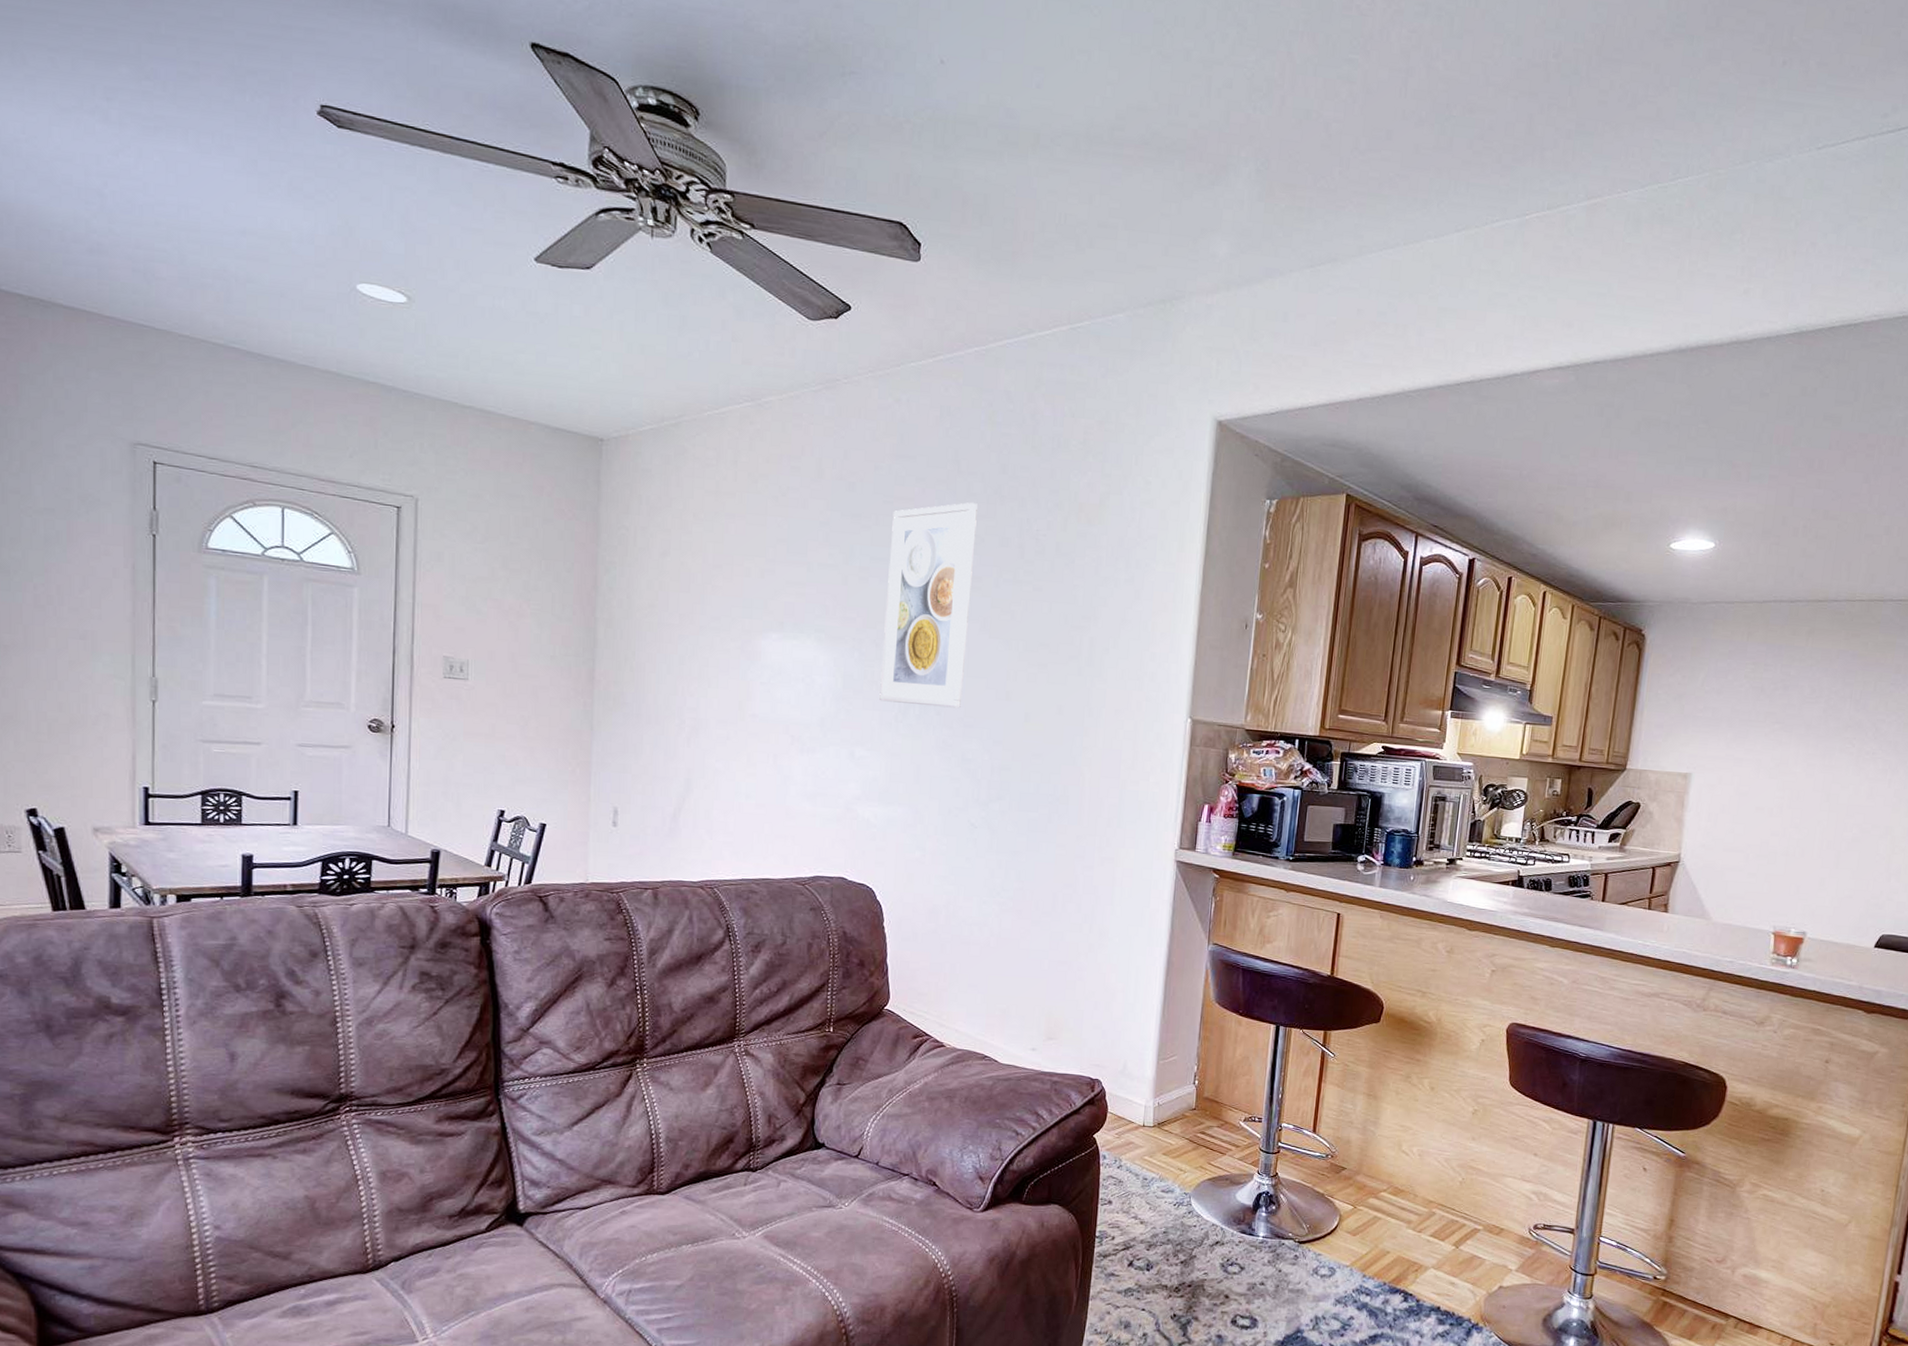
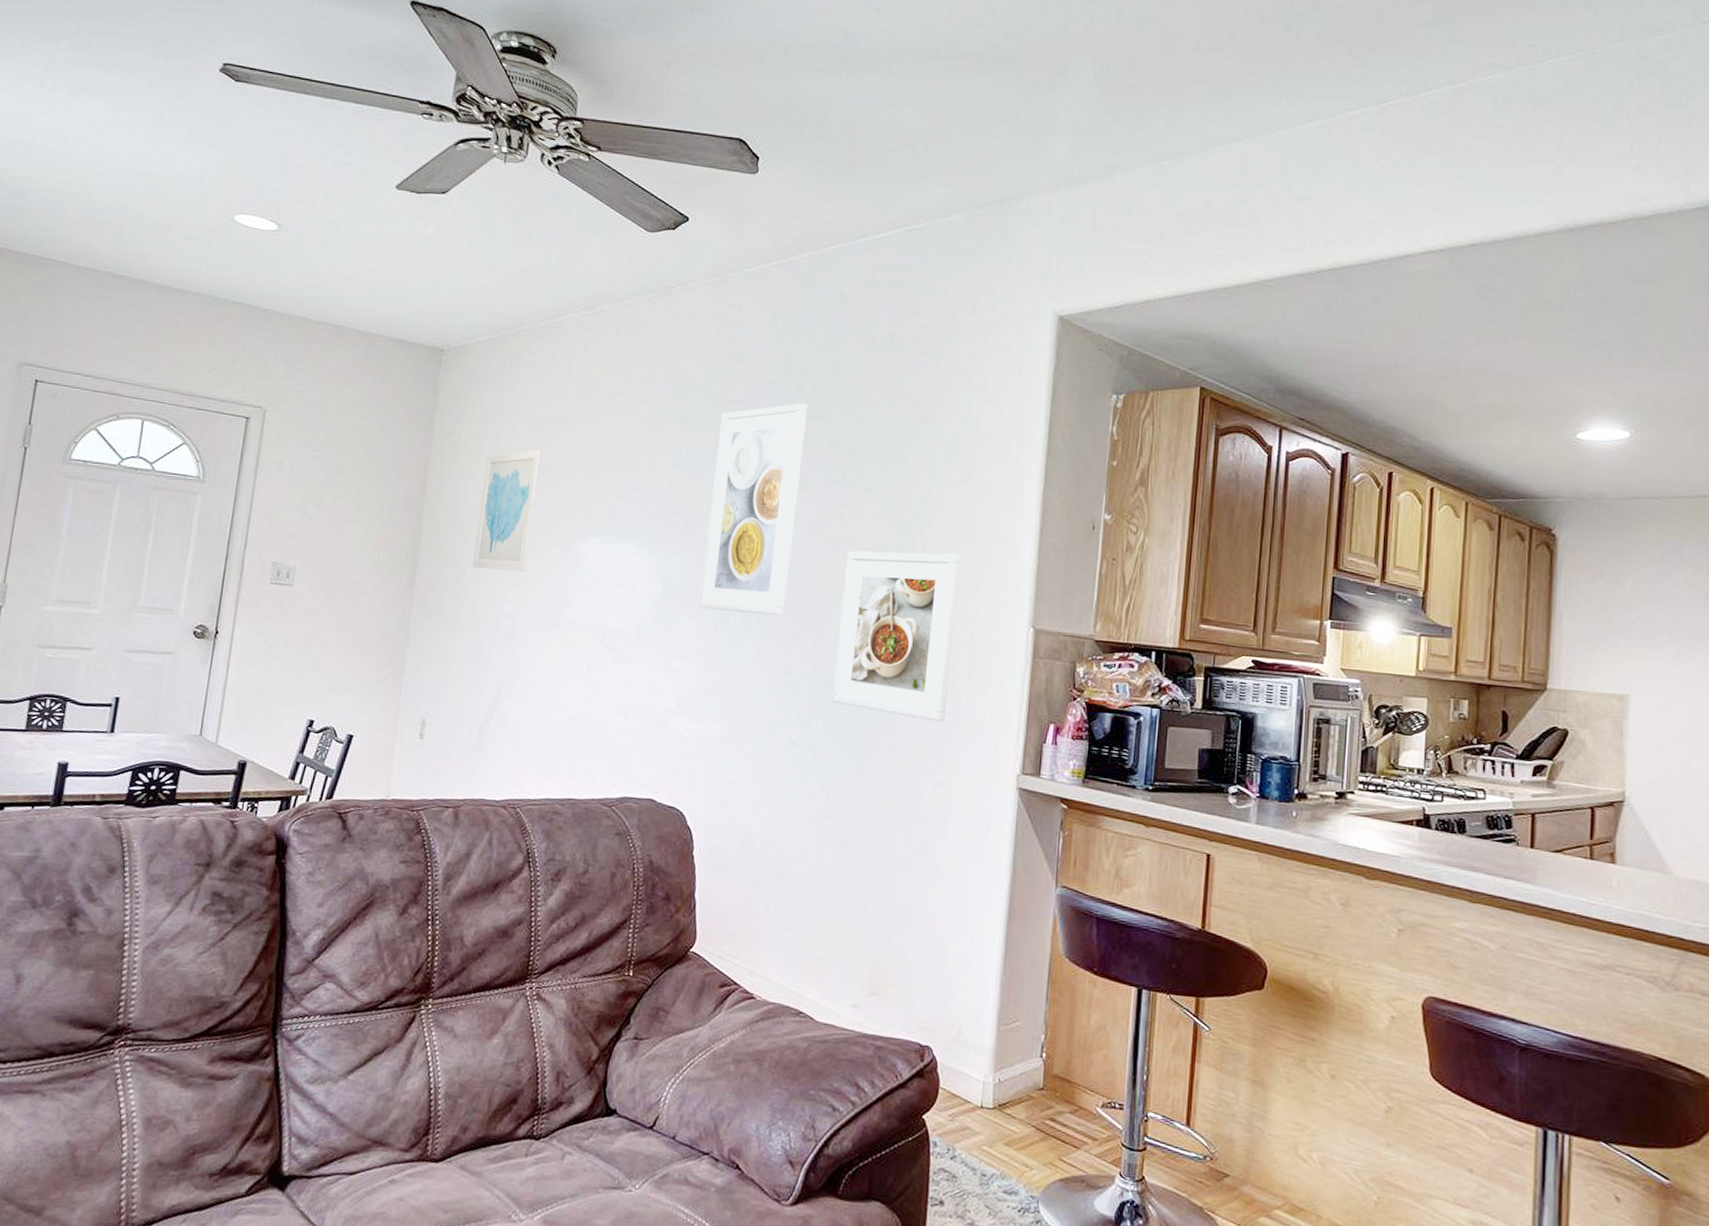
wall art: none [652,545,713,666] -> present [473,450,541,571]
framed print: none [1007,647,1125,804] -> present [832,551,961,722]

